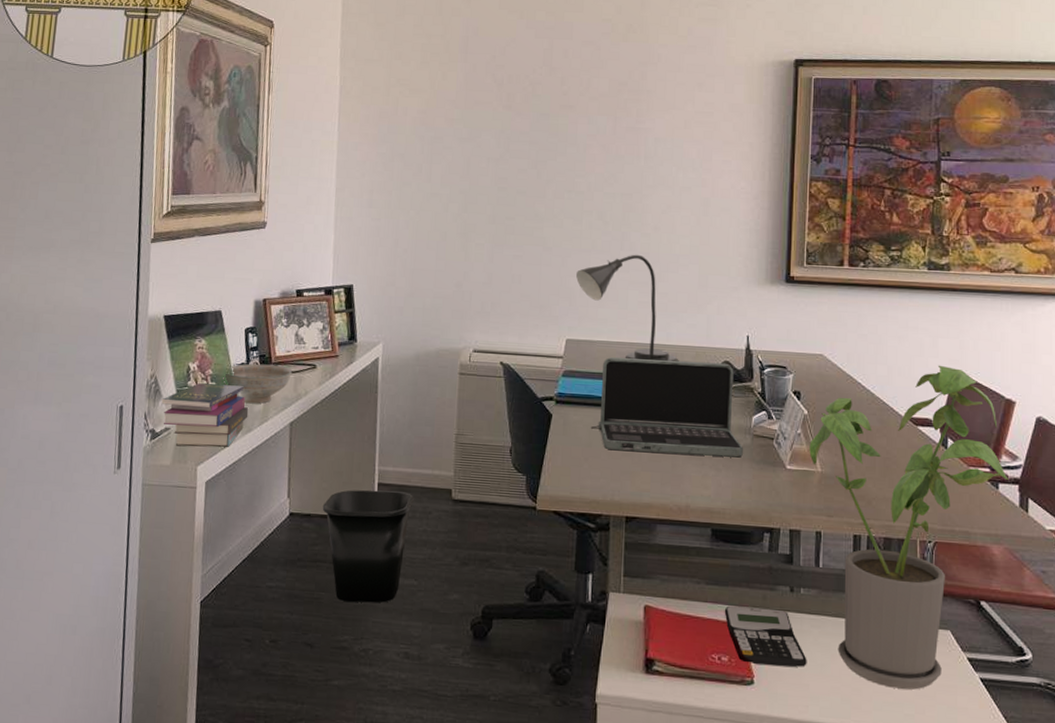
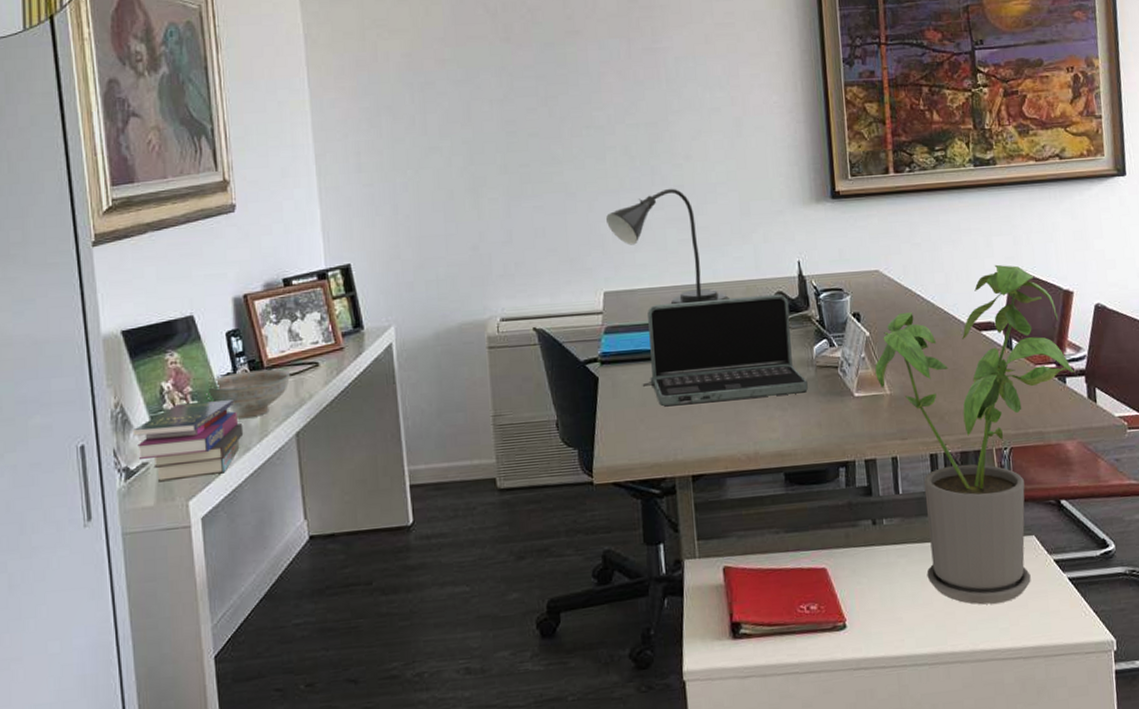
waste bin: present [322,489,415,603] -> none [347,489,455,625]
calculator: present [724,605,807,667] -> none [807,545,898,608]

